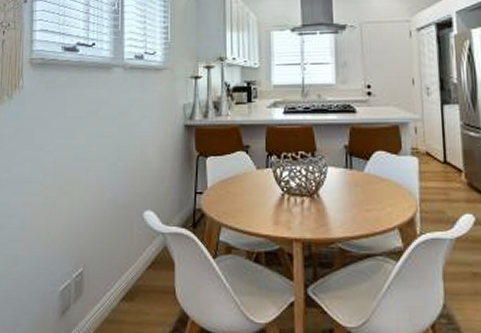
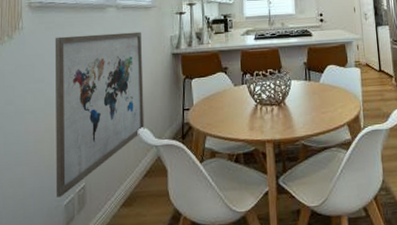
wall art: none [51,97,151,281] -> present [54,31,145,197]

